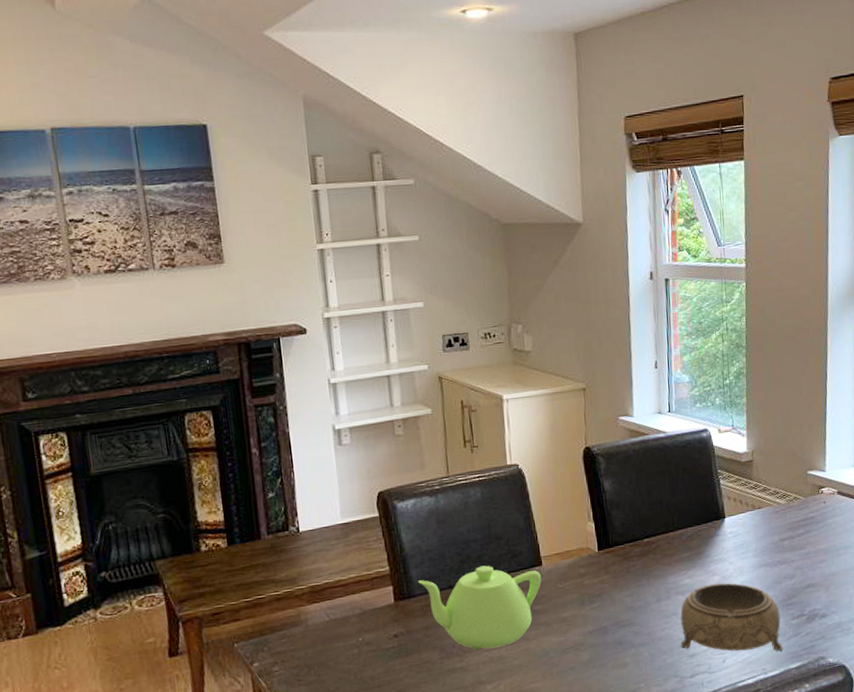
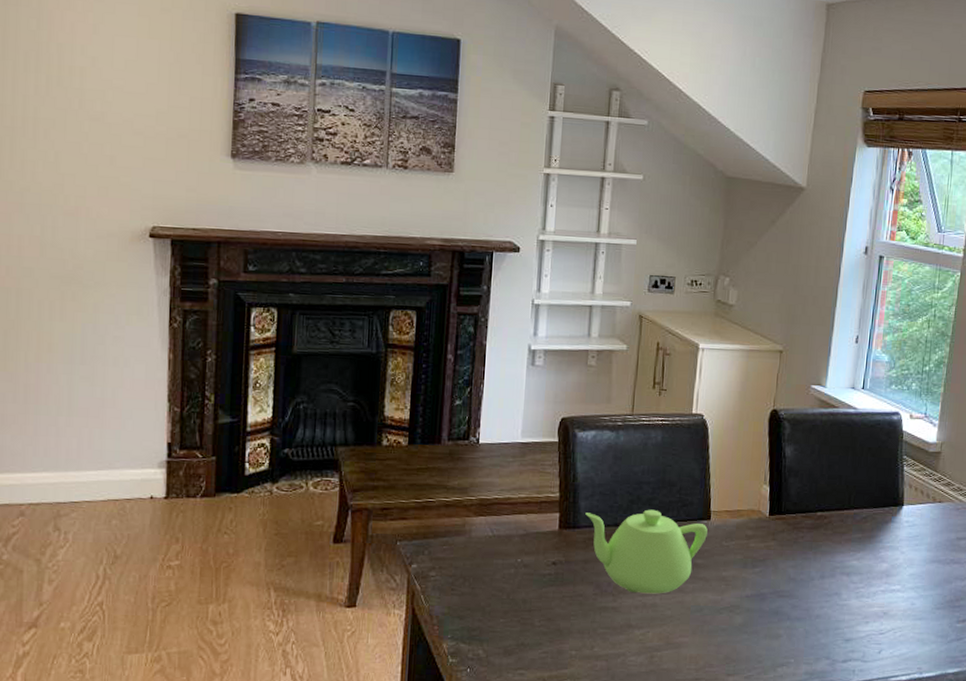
decorative bowl: present [680,582,783,651] -> none [837,570,945,652]

